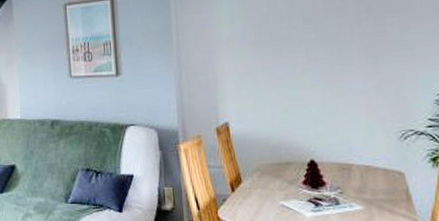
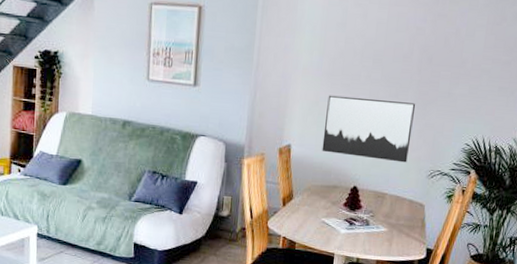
wall art: none [260,58,369,126] -> present [322,95,416,163]

